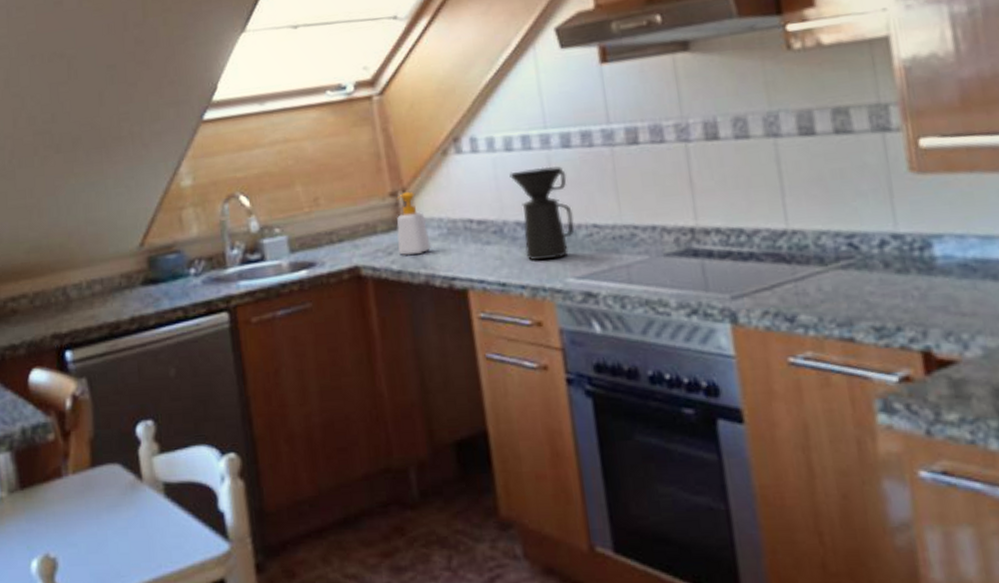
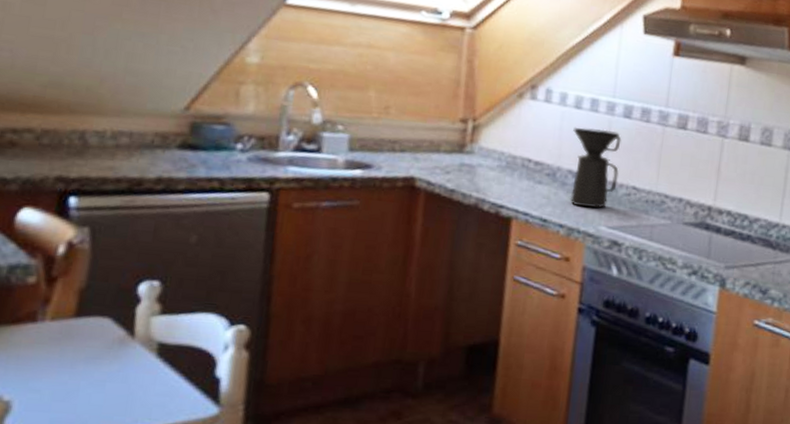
soap bottle: present [396,191,431,255] -> none [455,121,489,179]

